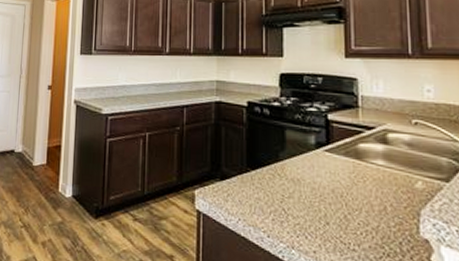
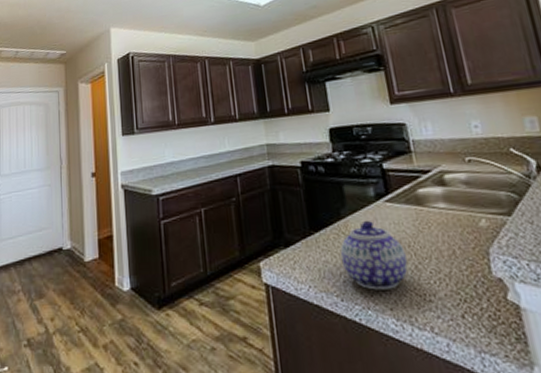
teapot: none [273,167,337,234] -> present [340,221,408,290]

